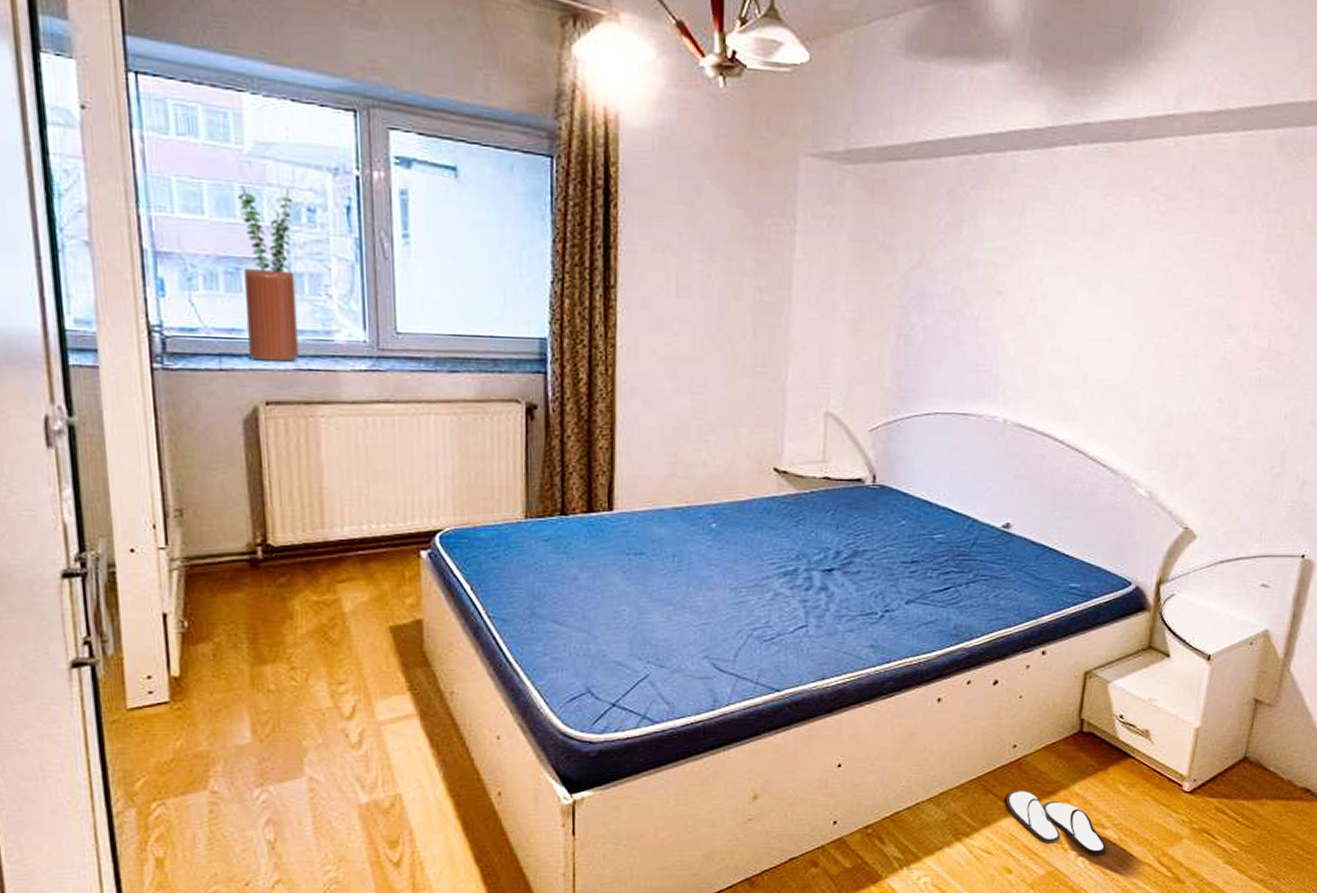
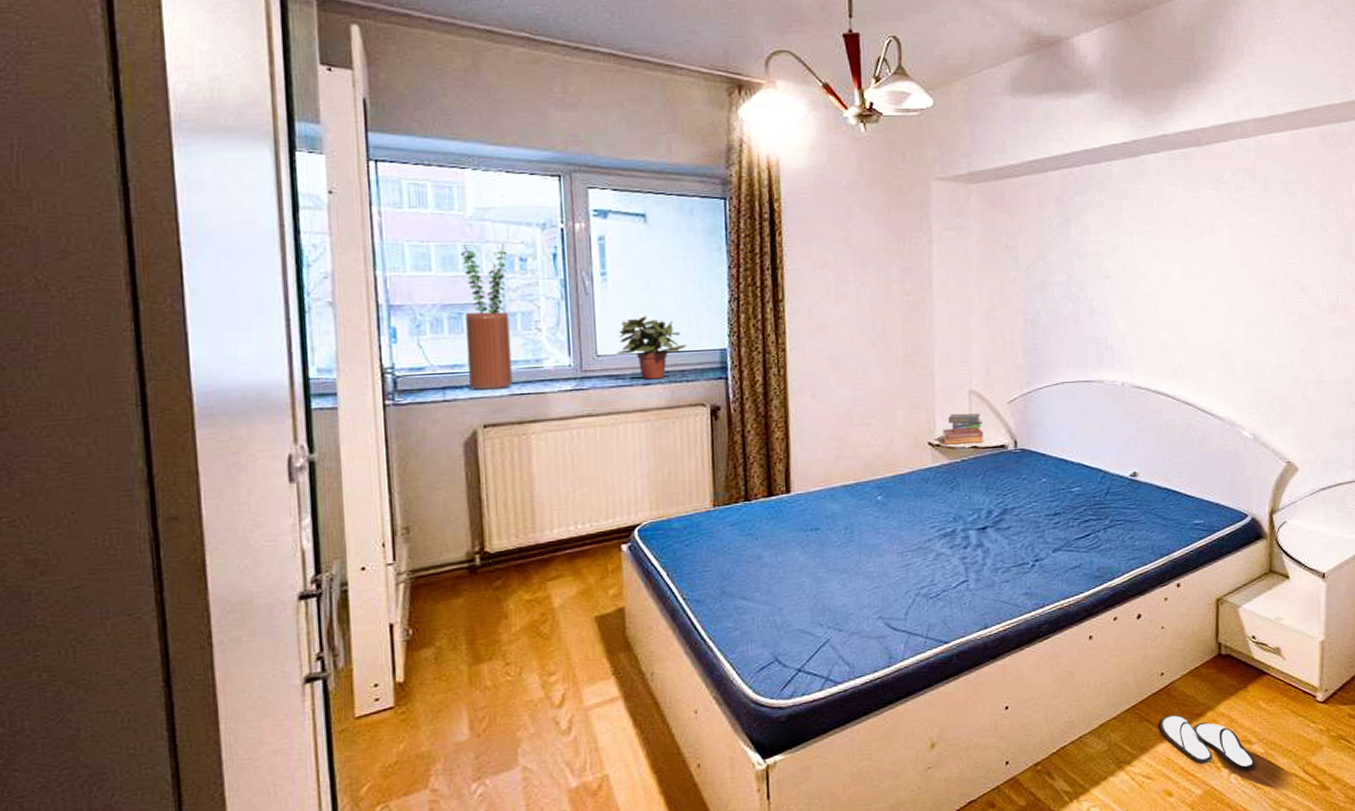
potted plant: none [420,291,501,367] -> present [617,316,687,380]
books: none [791,437,838,473] -> present [942,413,983,445]

